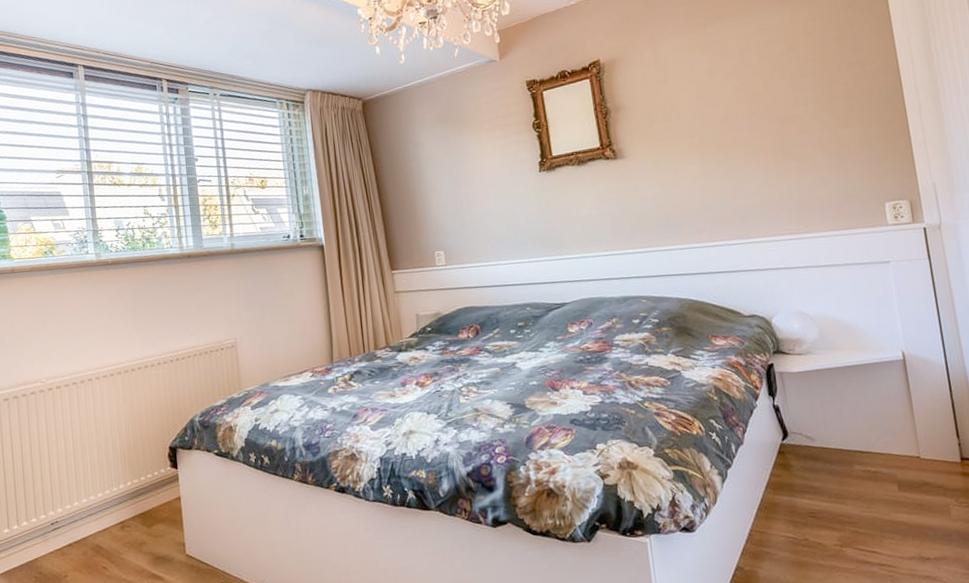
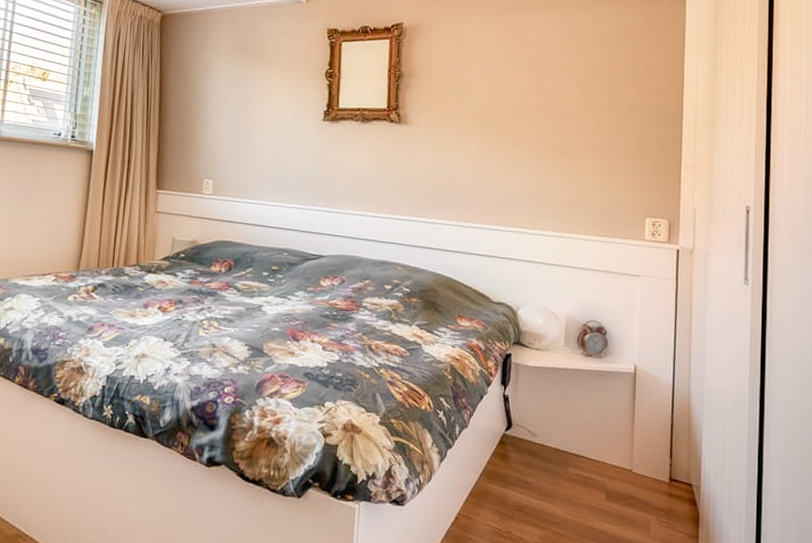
alarm clock: none [837,315,872,353] -> present [577,320,609,359]

